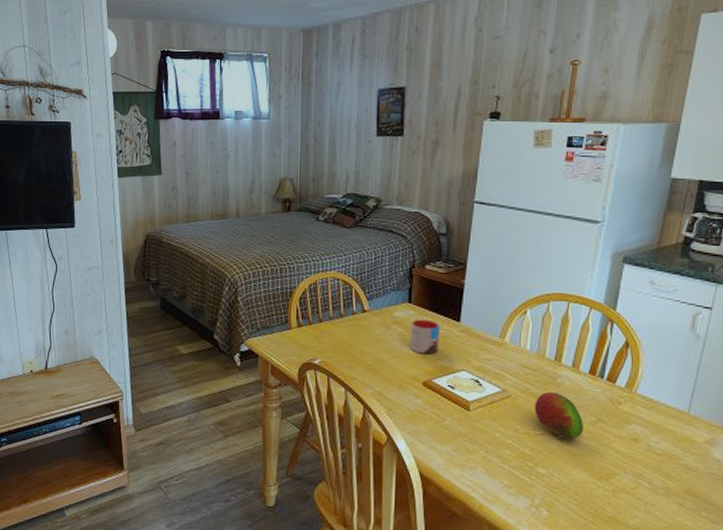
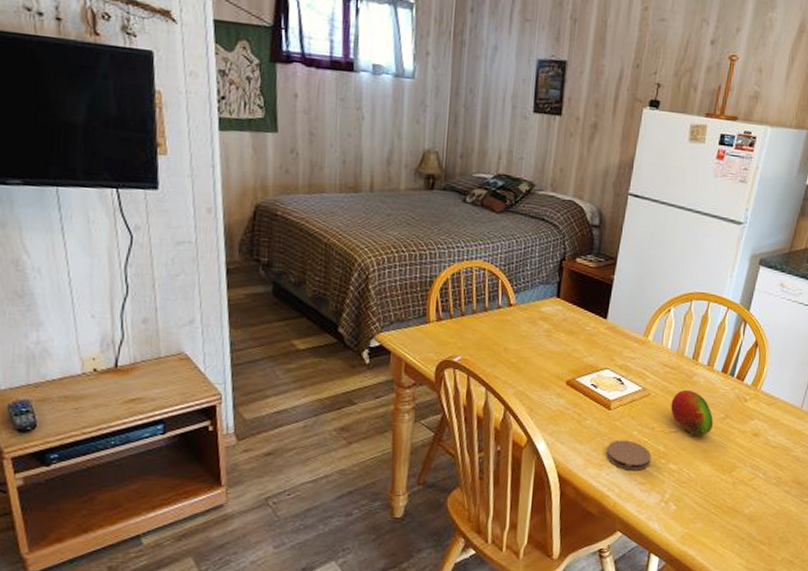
mug: present [410,319,440,355] -> none [556,315,587,352]
coaster: none [468,441,517,473] -> present [606,440,652,471]

